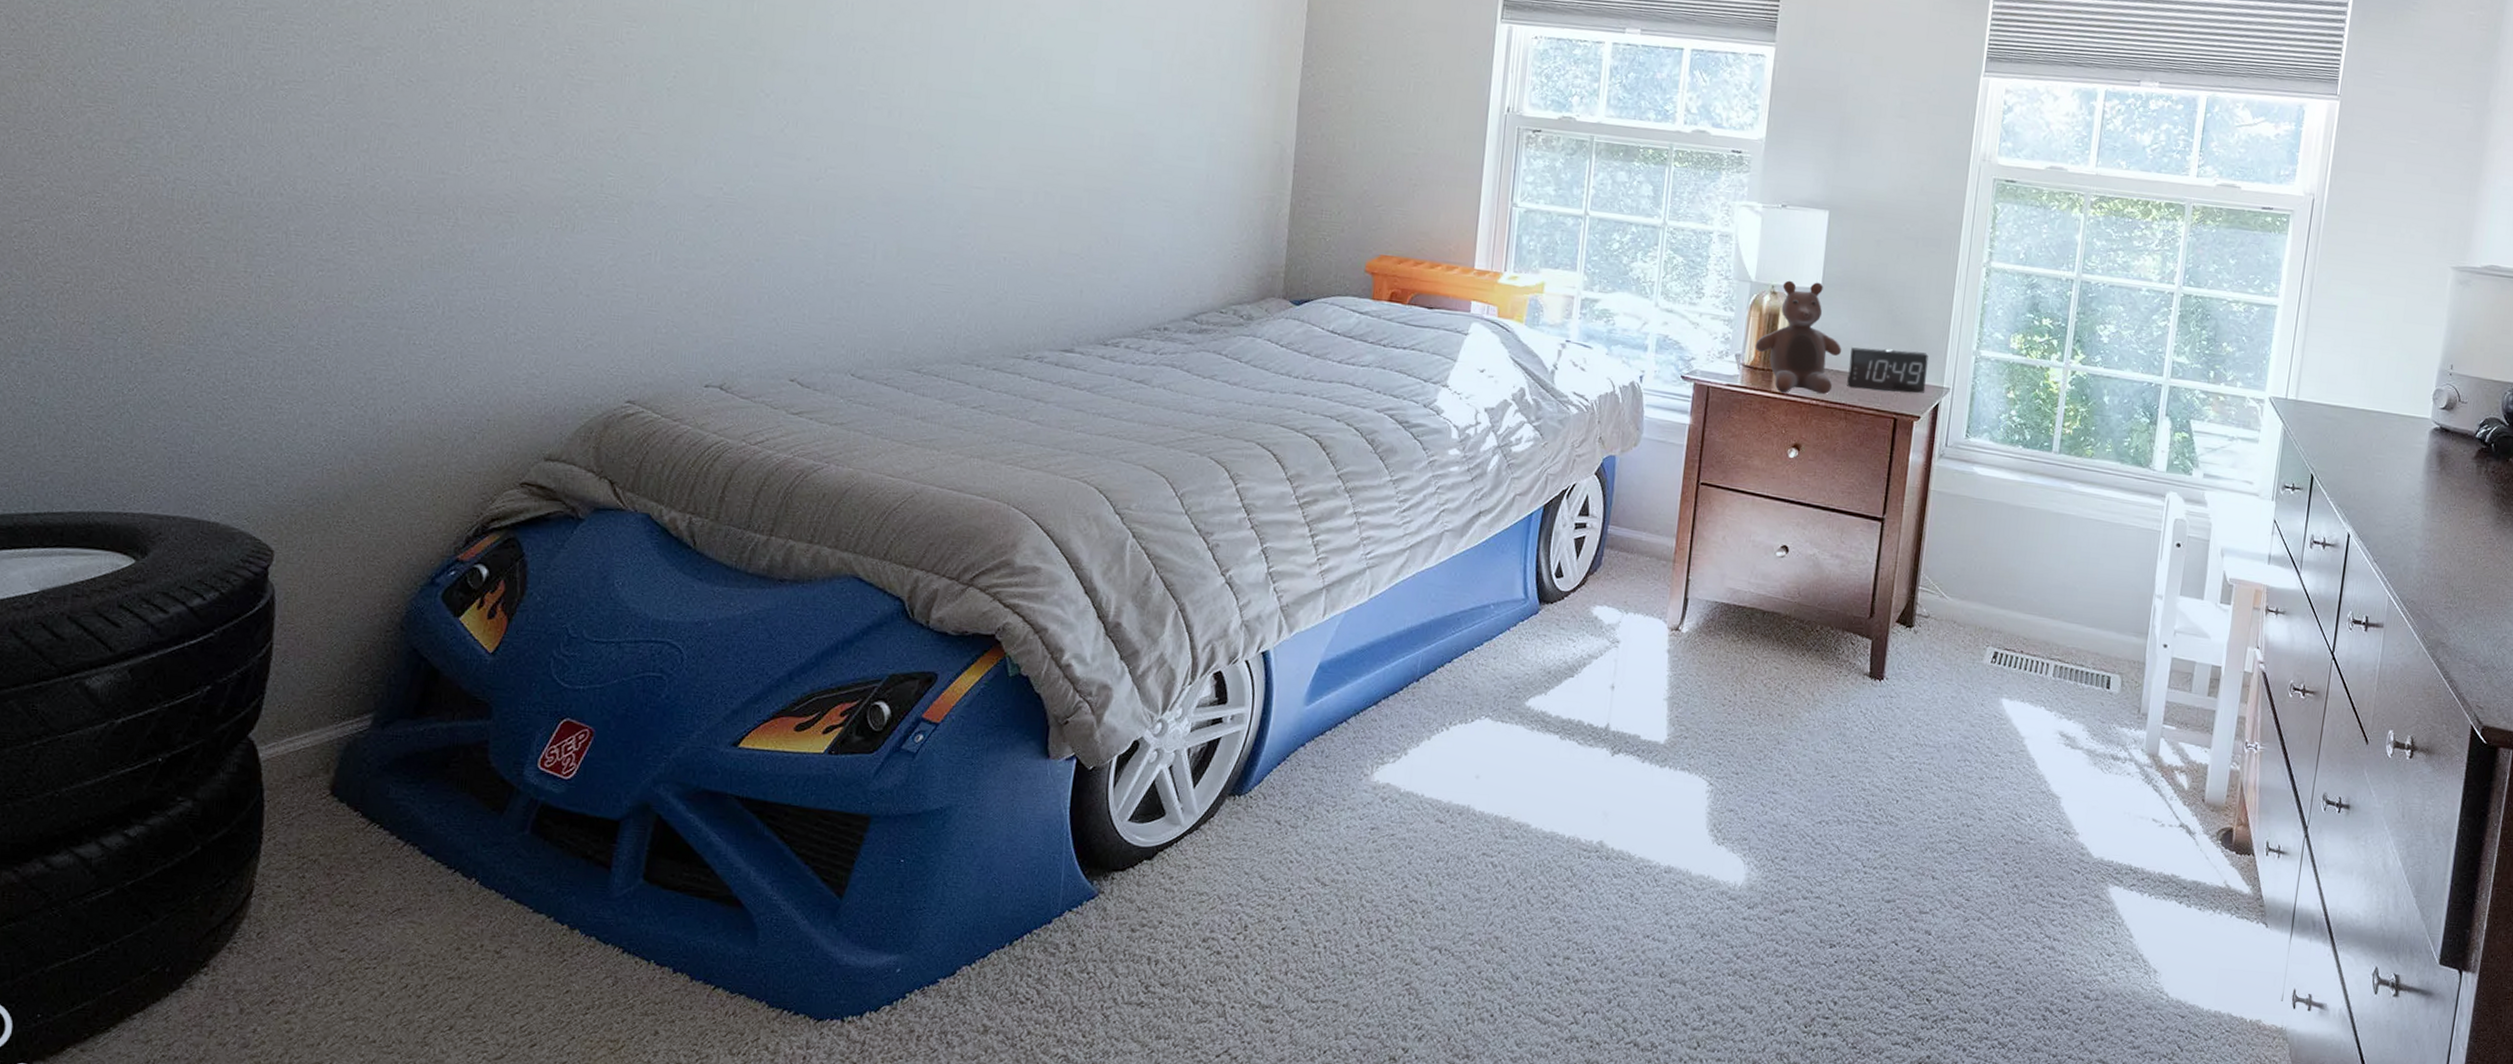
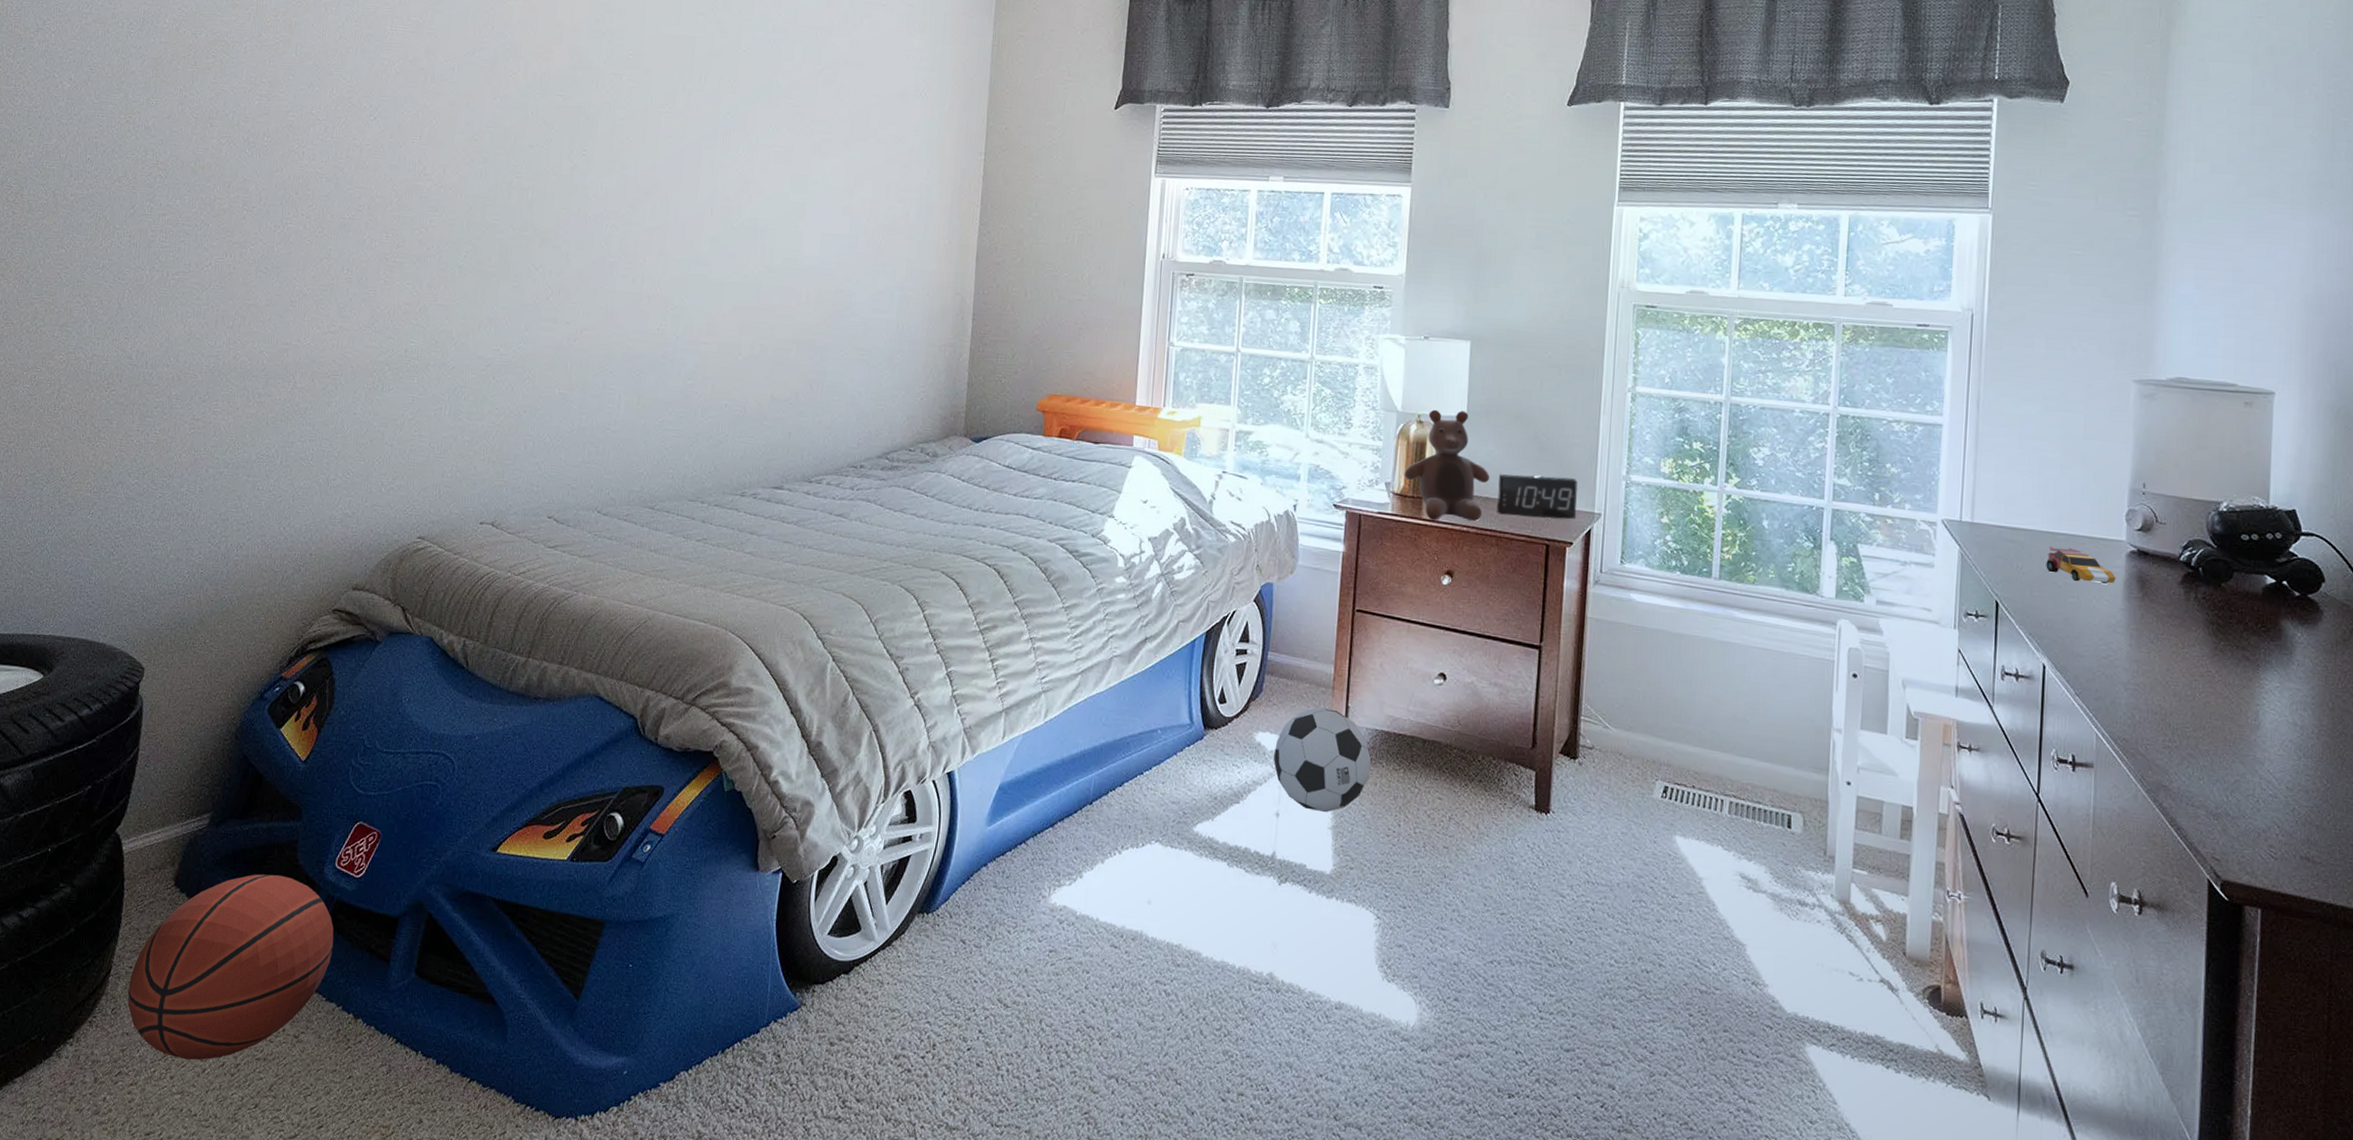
basketball: none [276,778,540,984] -> present [127,874,334,1061]
soccer ball: none [1610,580,1711,685] -> present [1274,707,1372,813]
toy car: none [2358,422,2419,459] -> present [2046,546,2116,585]

